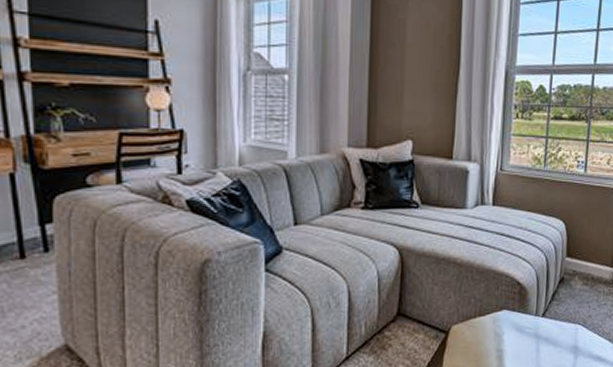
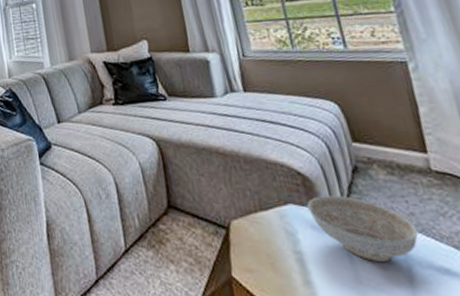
decorative bowl: none [517,302,590,355] -> present [307,195,419,263]

